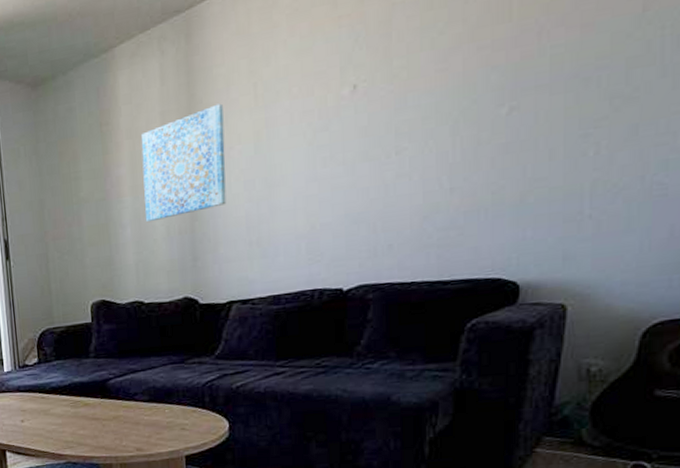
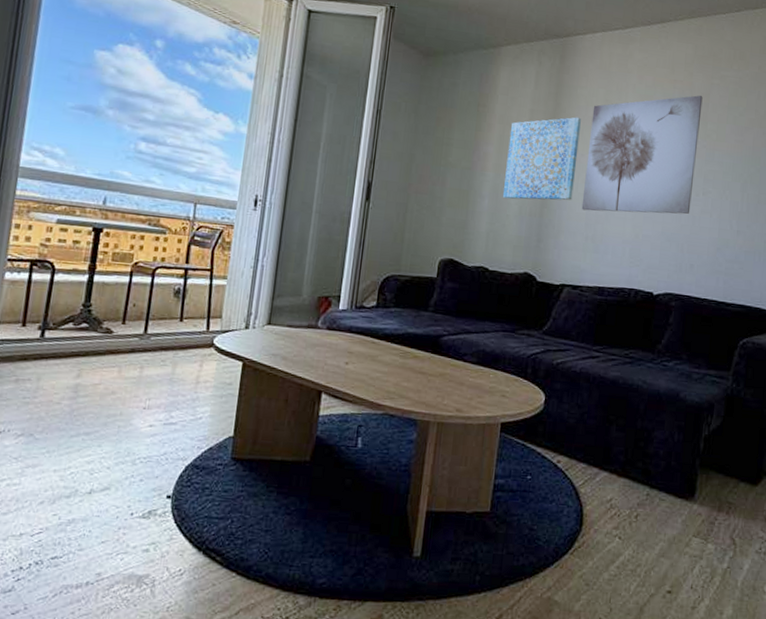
wall art: none [235,24,383,213] -> present [581,95,703,215]

